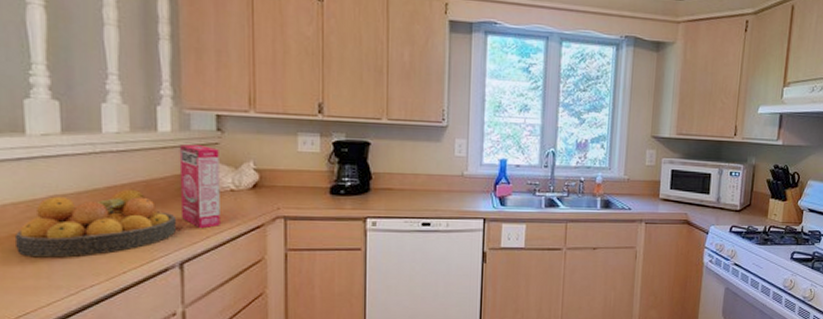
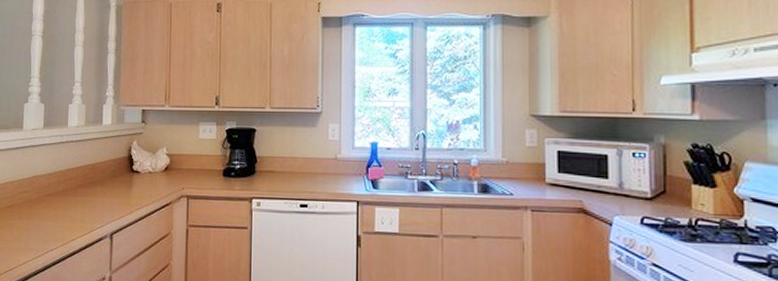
fruit bowl: present [15,188,177,258] -> none [9,170,111,225]
cereal box: present [179,145,220,229] -> none [113,135,143,205]

